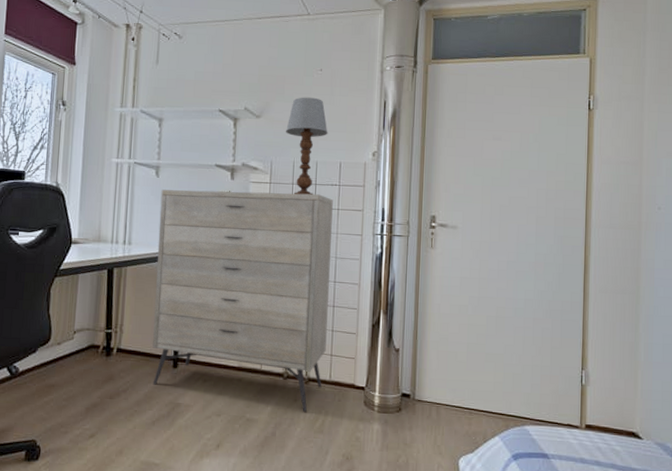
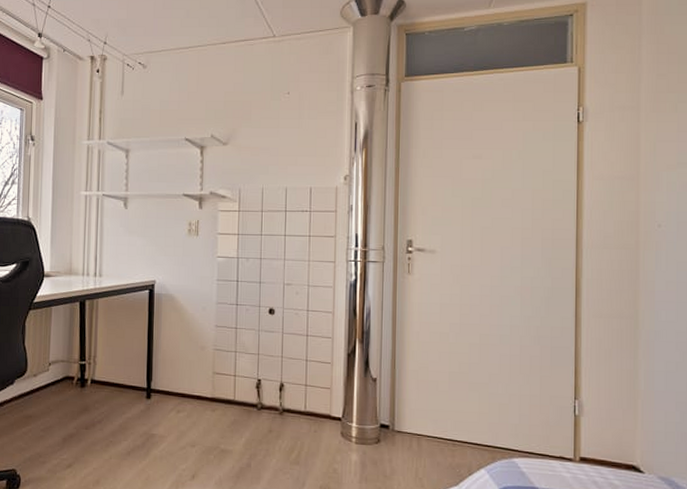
dresser: present [152,189,333,412] -> none [126,220,304,443]
table lamp: present [286,97,328,195] -> none [254,122,297,222]

